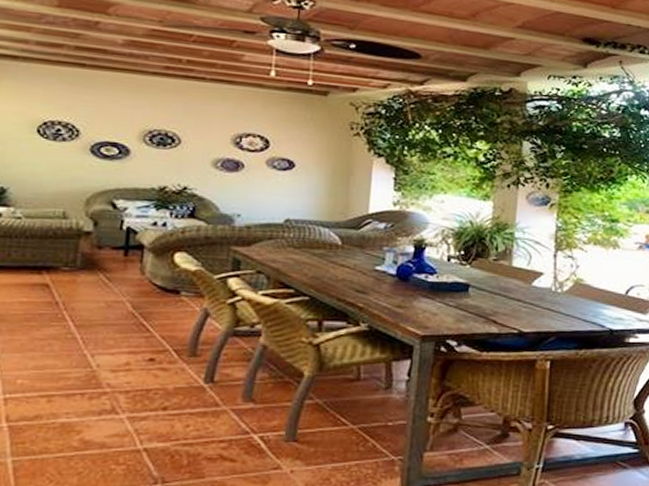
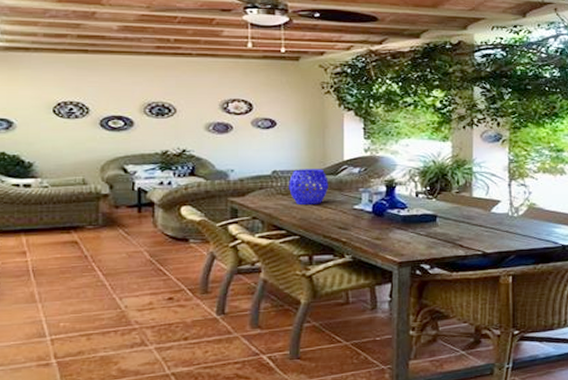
decorative bowl: none [302,219,349,262] -> present [289,169,329,206]

